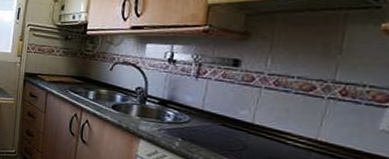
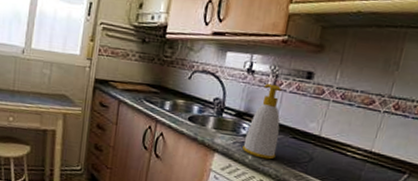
soap bottle: none [168,72,207,147] -> present [242,83,282,160]

